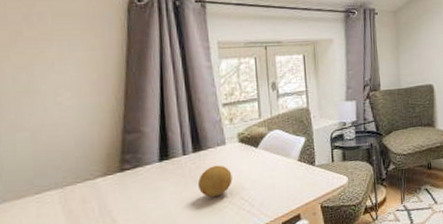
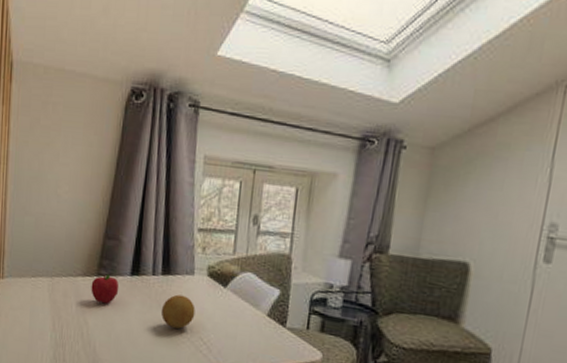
fruit: none [114,167,149,198] -> present [91,274,119,305]

